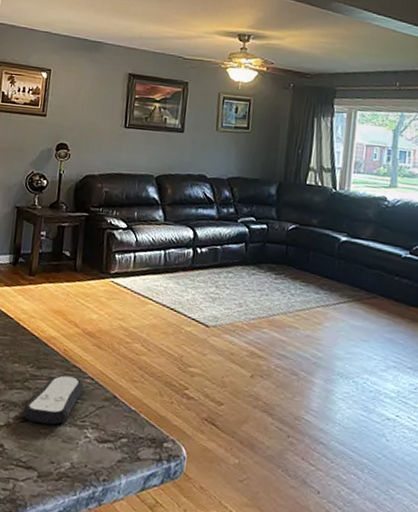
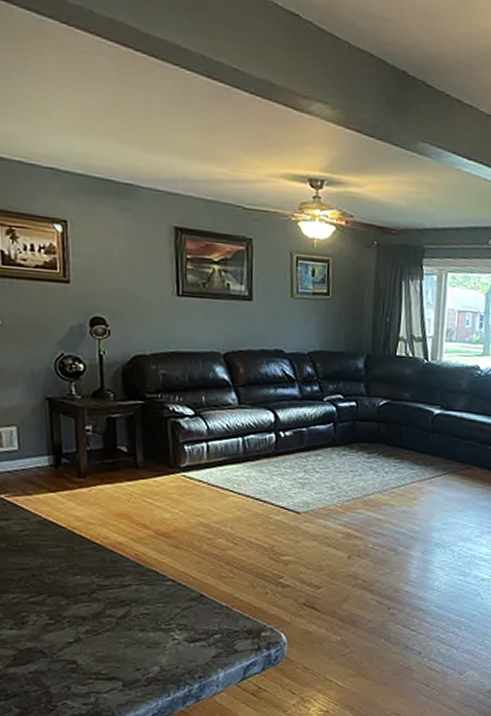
remote control: present [22,375,85,425] -> none [94,581,165,633]

